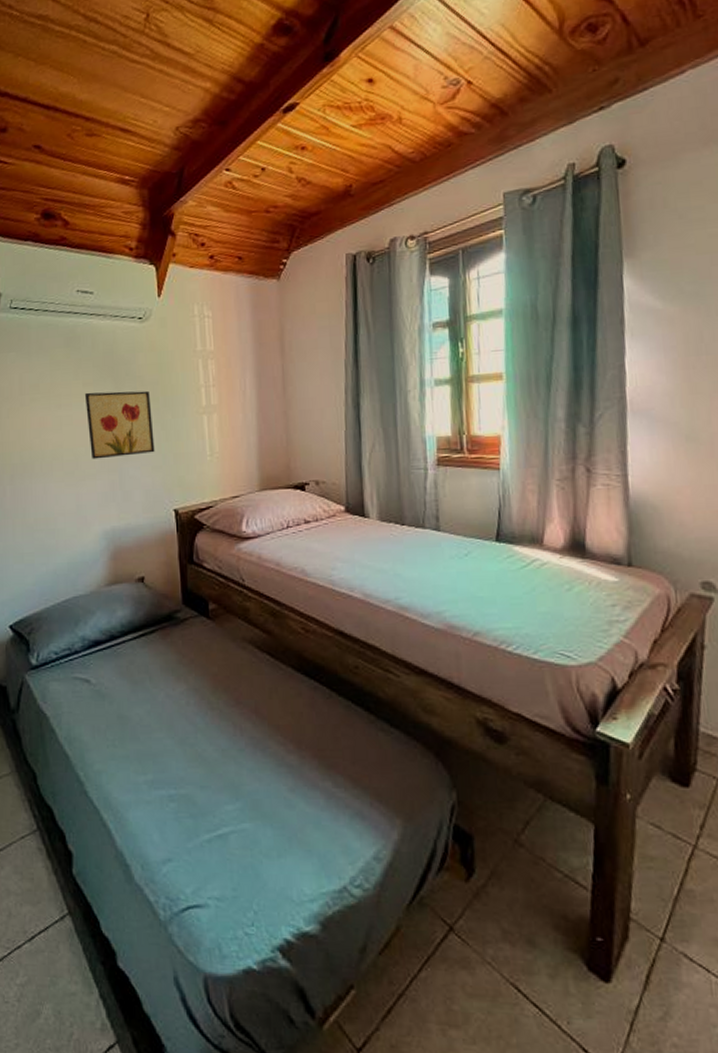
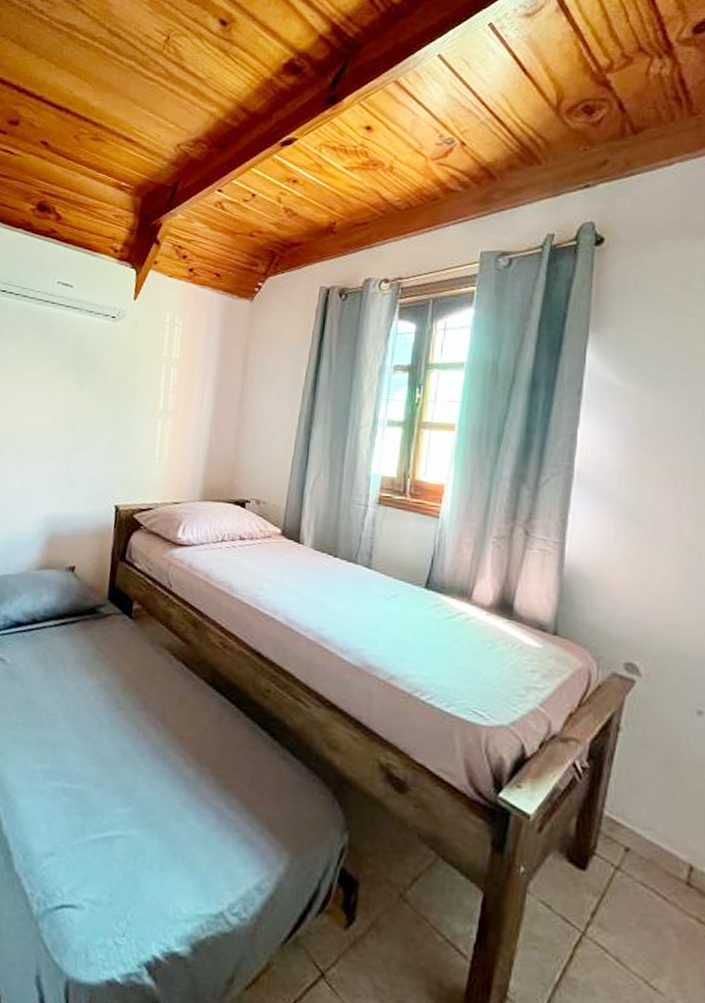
wall art: present [85,390,155,460] -> none [44,379,111,448]

